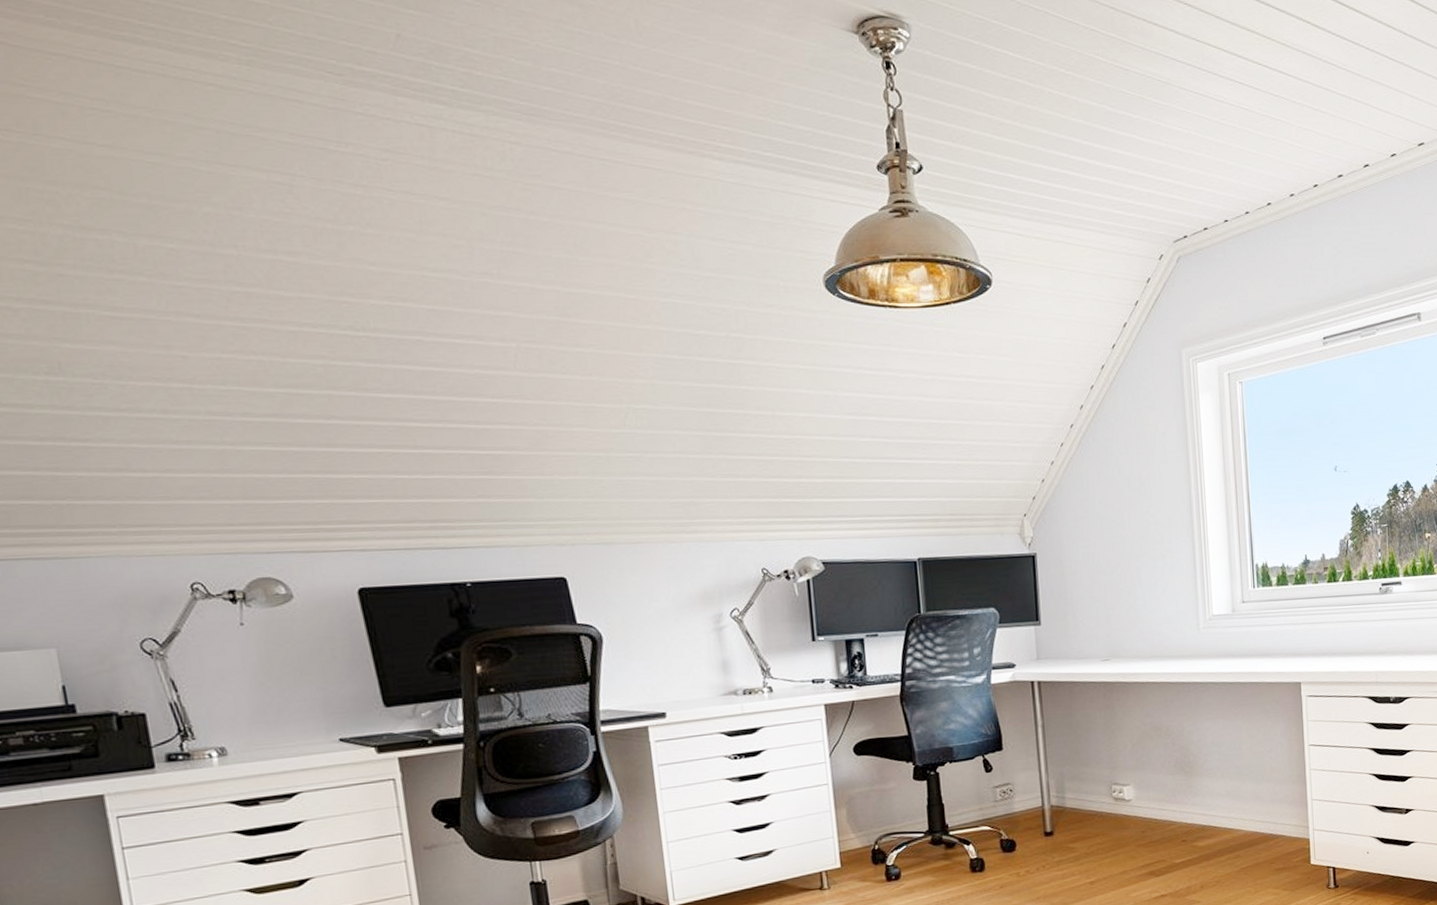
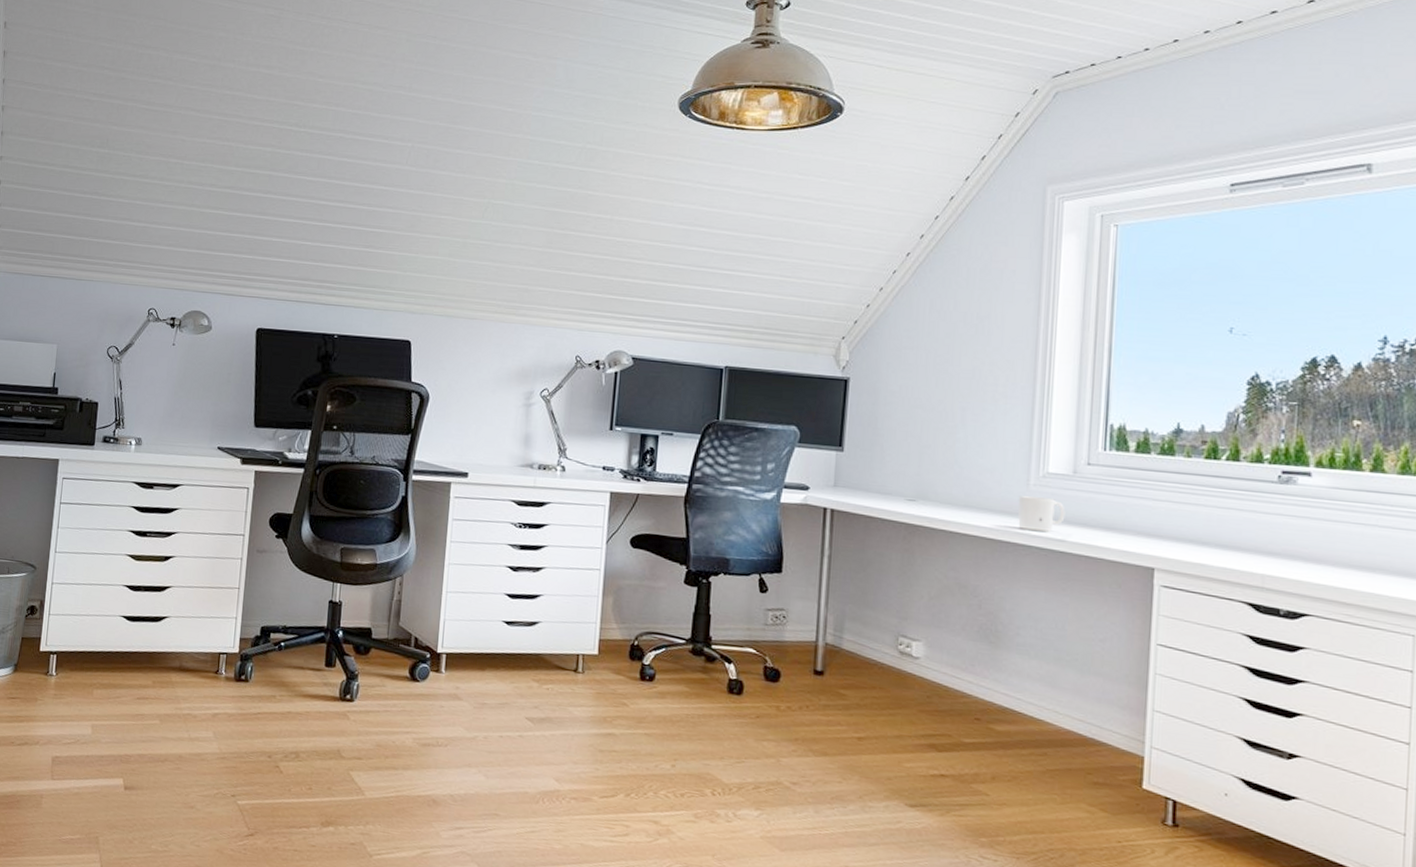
mug: none [1192,637,1231,669] -> present [1018,496,1066,532]

